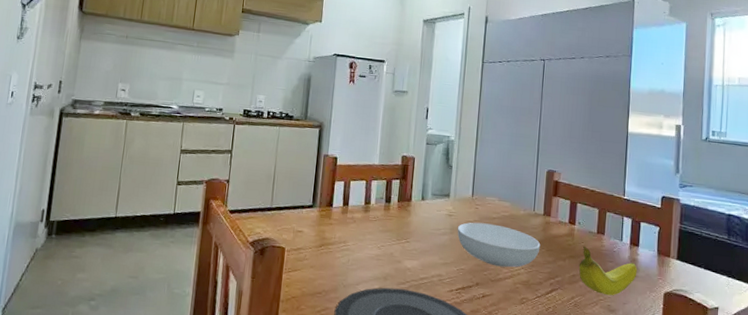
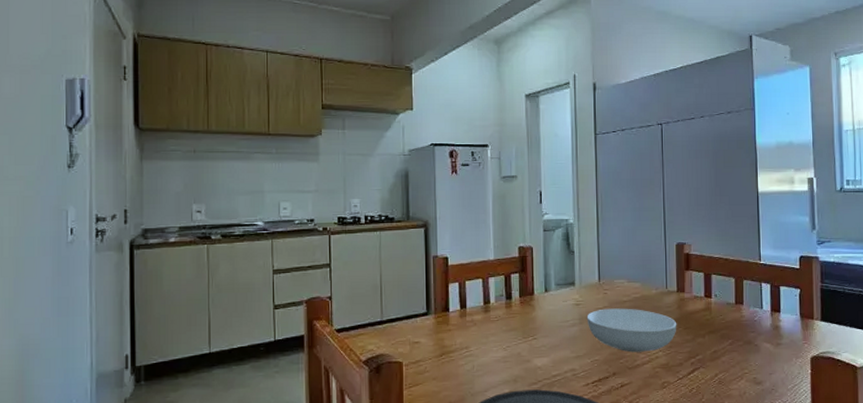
fruit: present [578,247,638,296] -> none [719,320,781,368]

